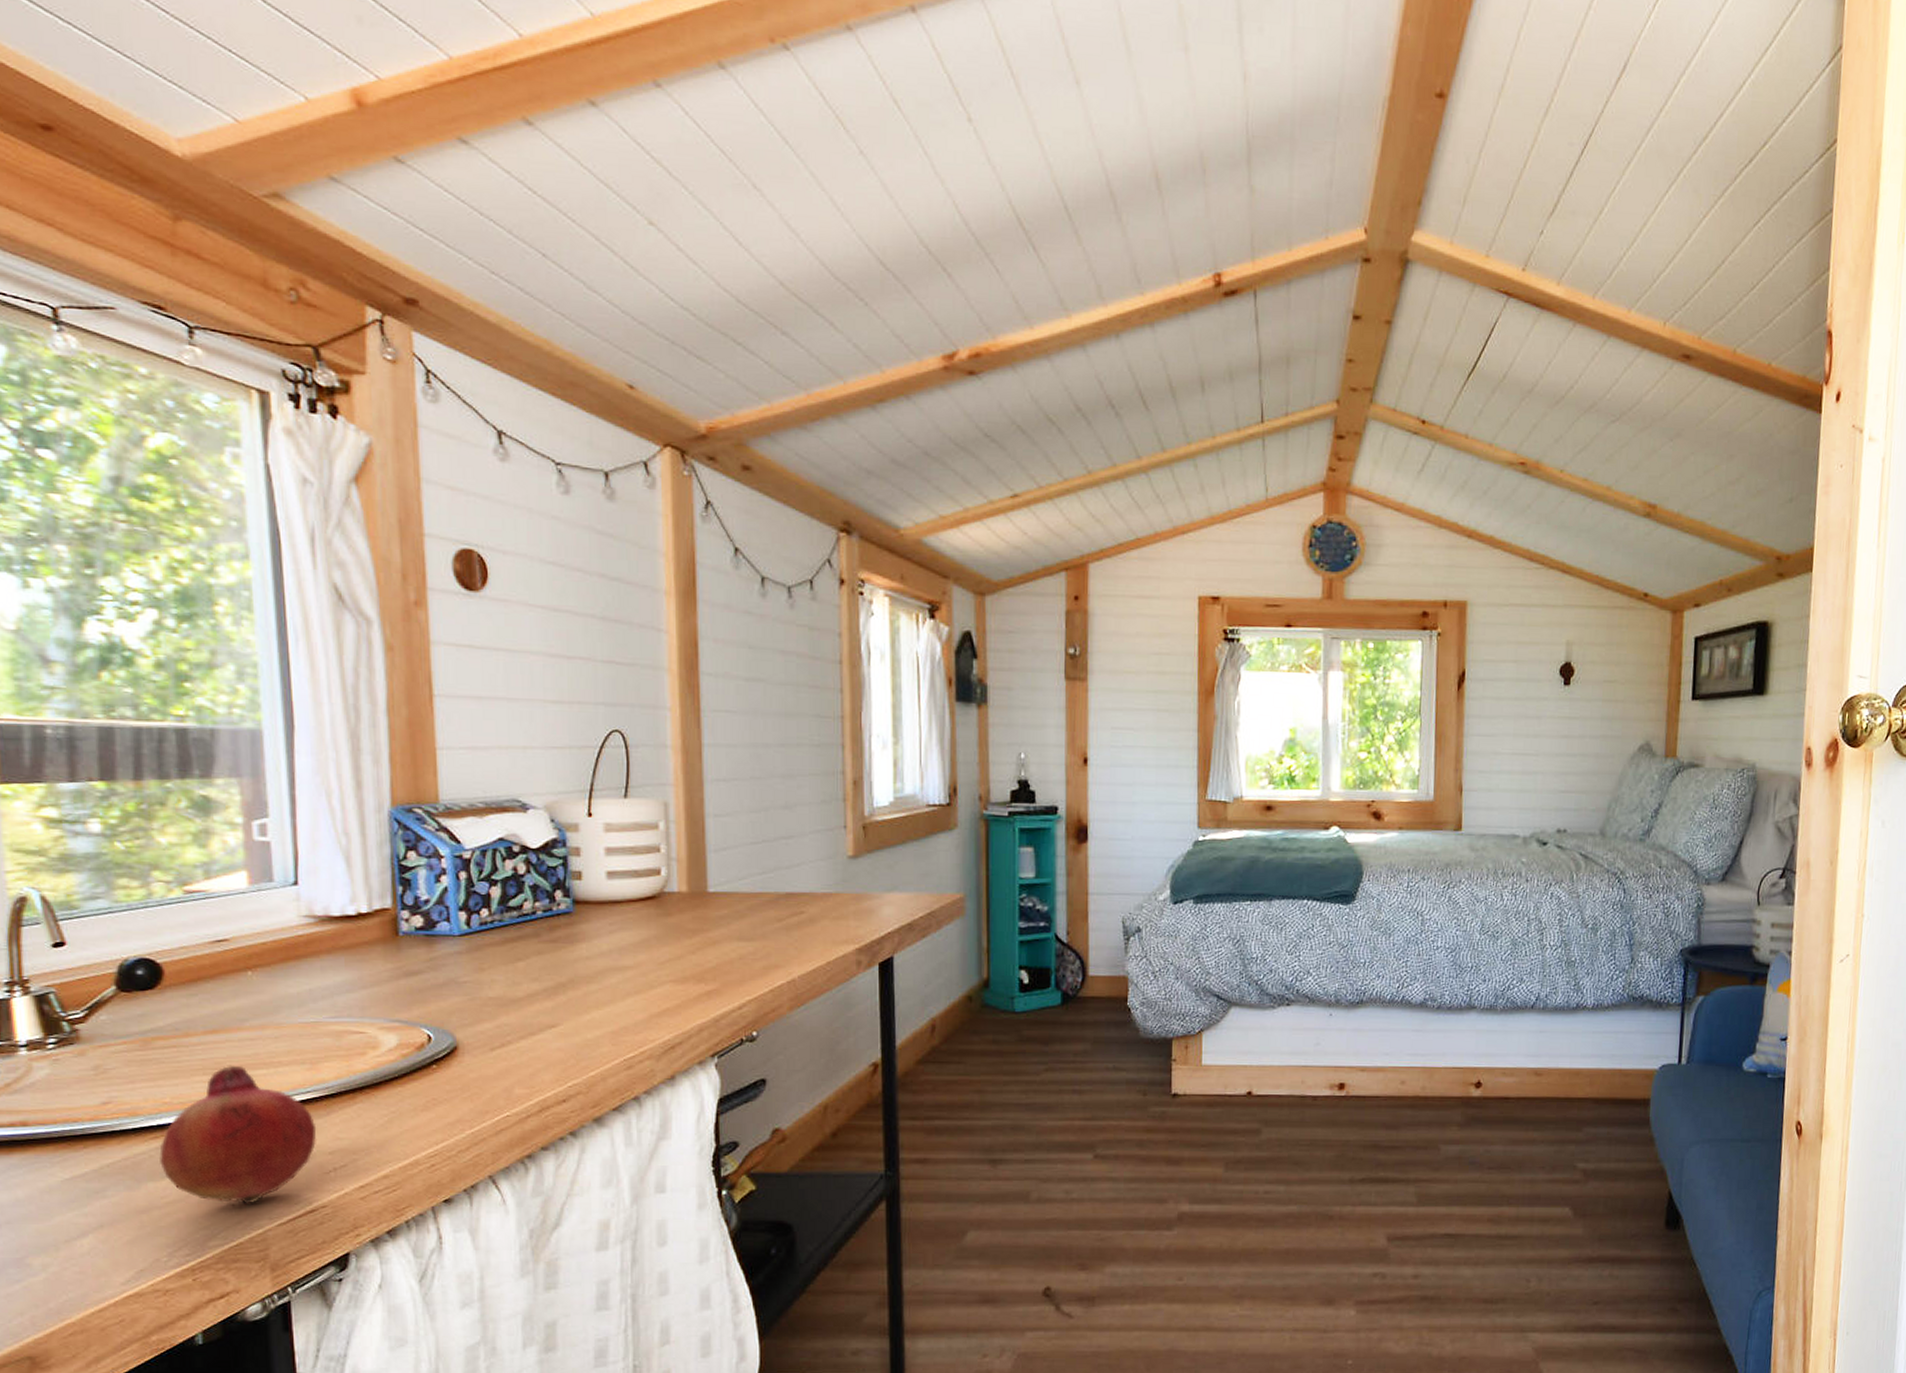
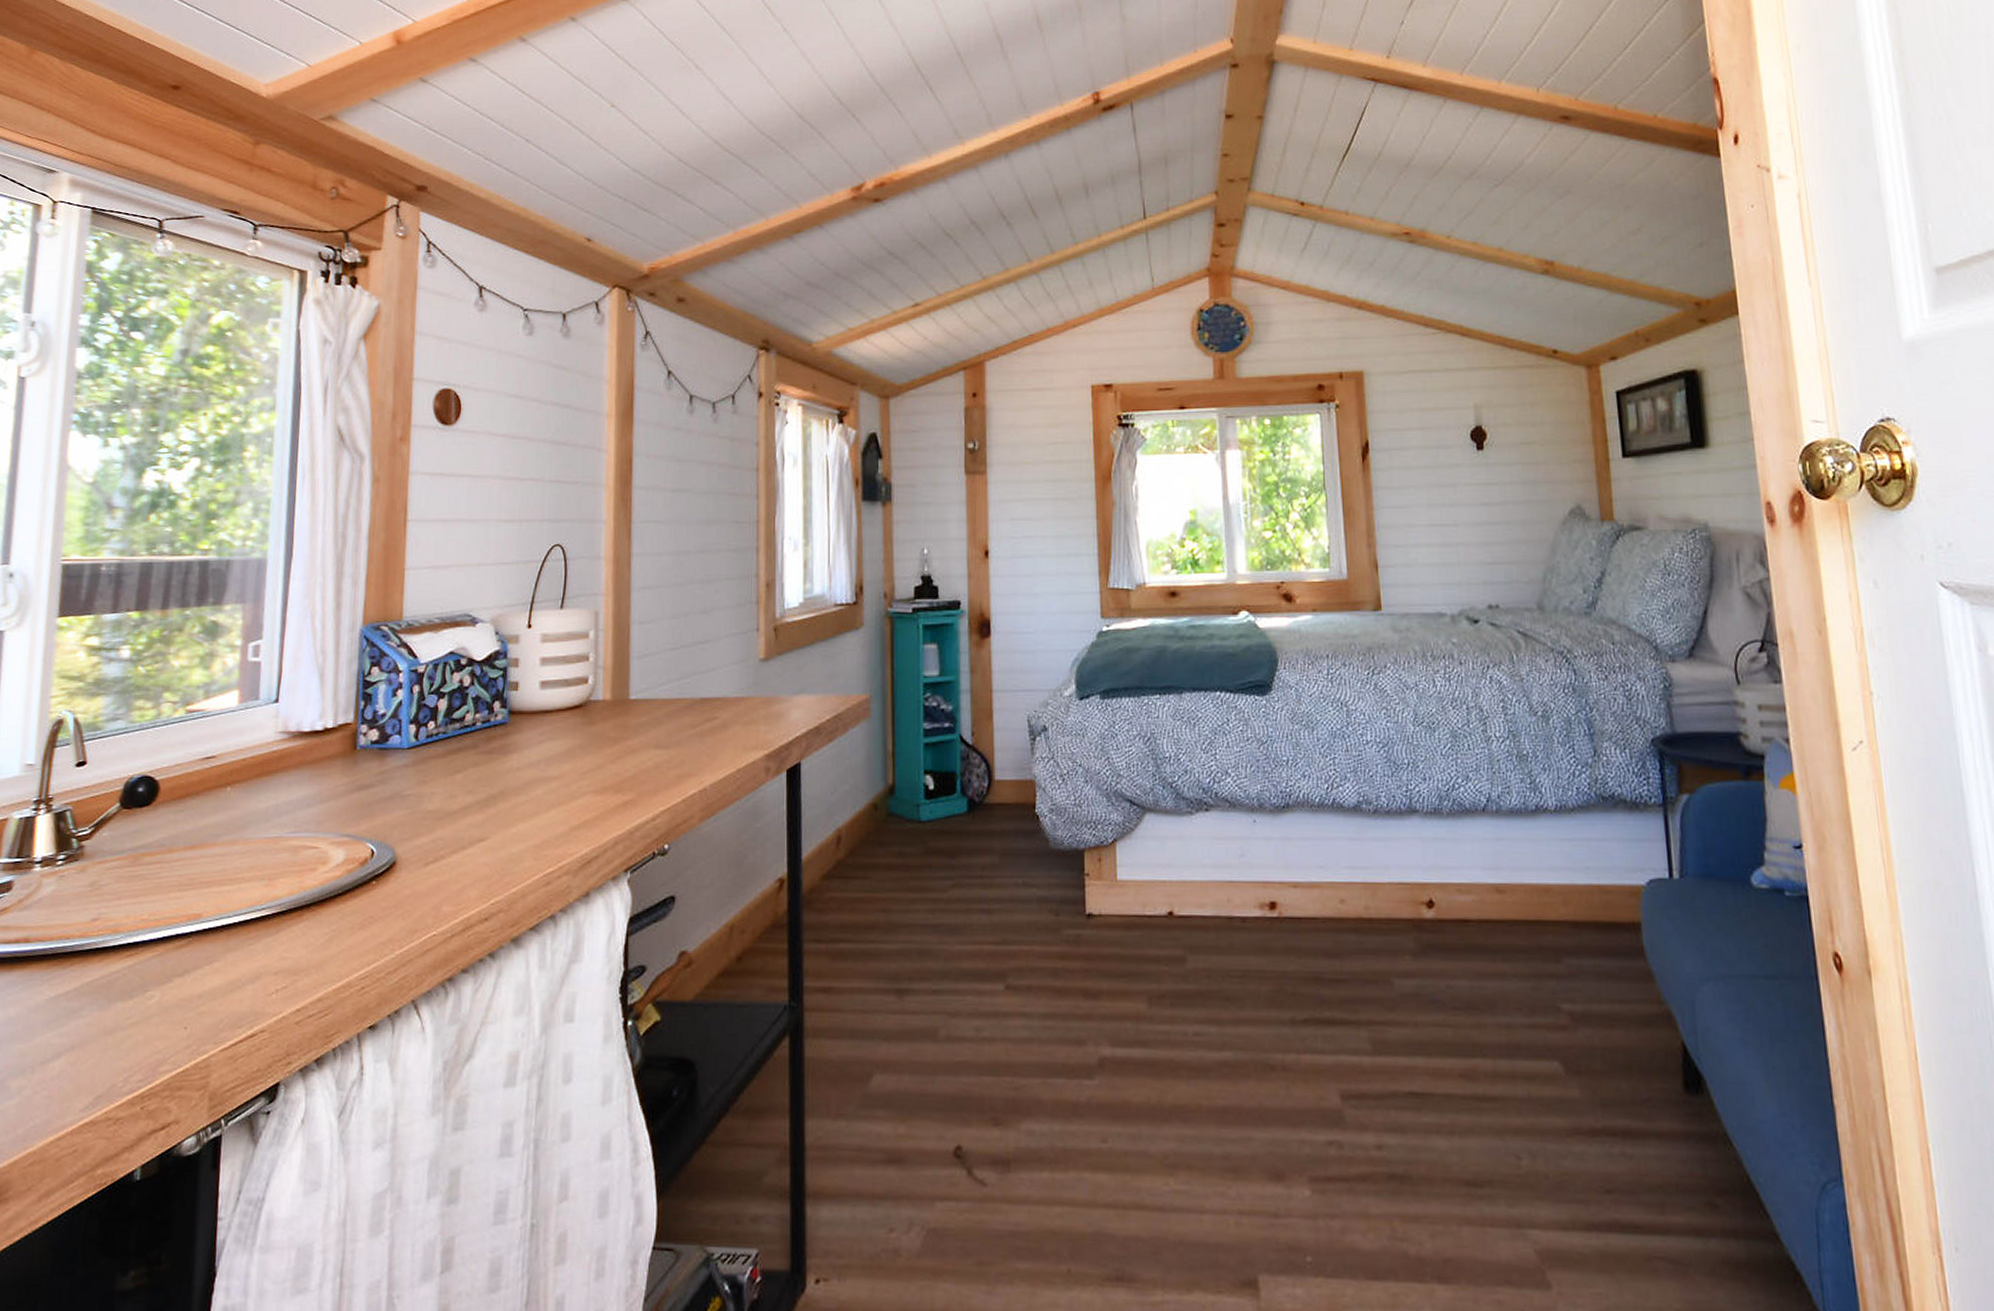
fruit: present [159,1065,317,1204] -> none [130,881,266,1027]

